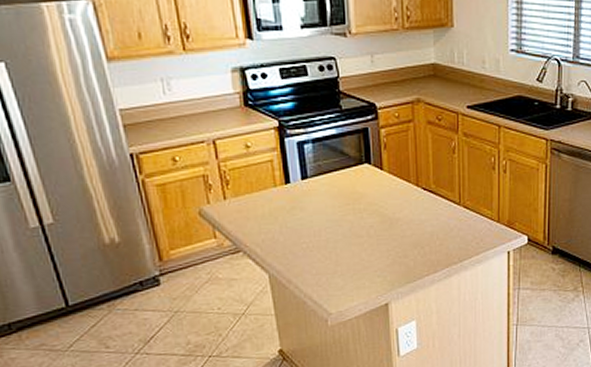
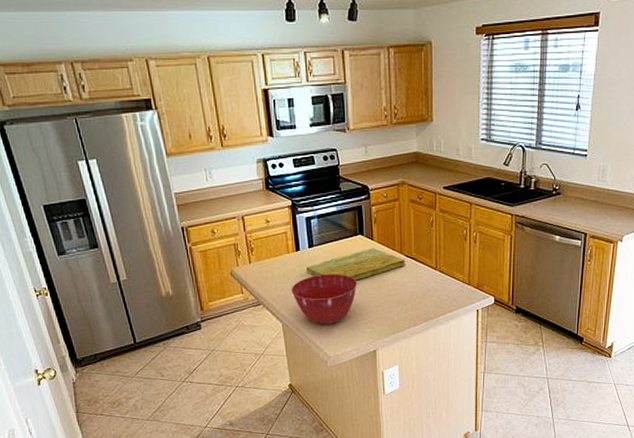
mixing bowl: none [279,211,364,275] -> present [291,274,357,325]
cutting board: none [299,180,422,220] -> present [306,248,405,281]

